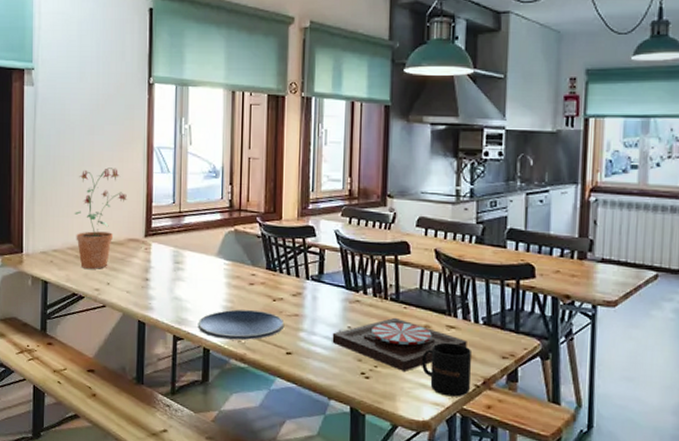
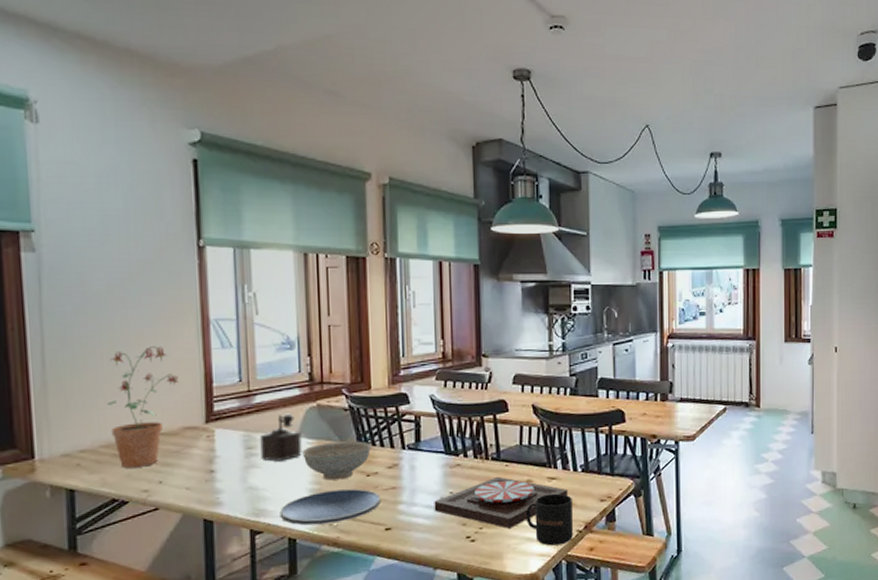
pepper mill: none [186,235,220,278] -> present [260,413,302,462]
decorative bowl: none [219,265,279,301] -> present [302,441,372,481]

